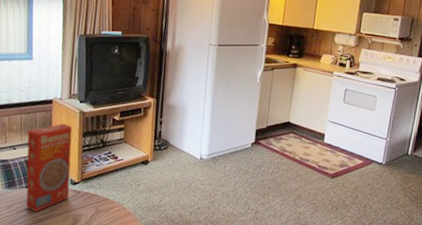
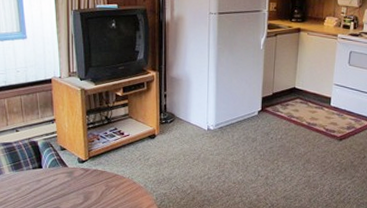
macaroni box: present [26,123,73,212] -> none [29,103,77,192]

